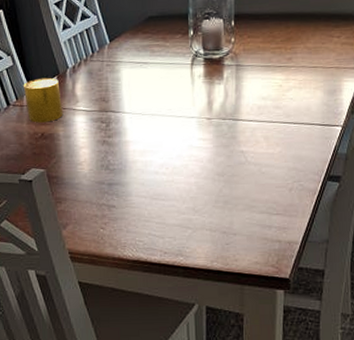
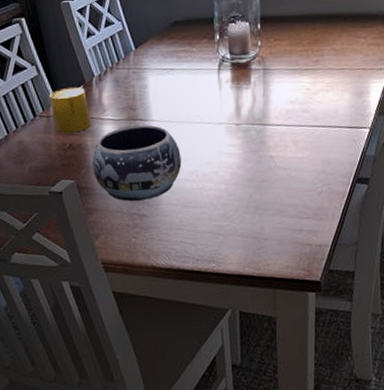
decorative bowl: none [63,116,152,192] -> present [92,125,182,201]

